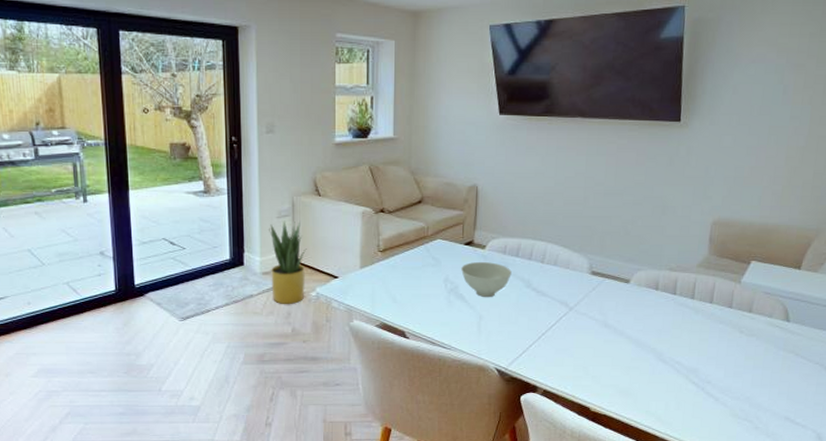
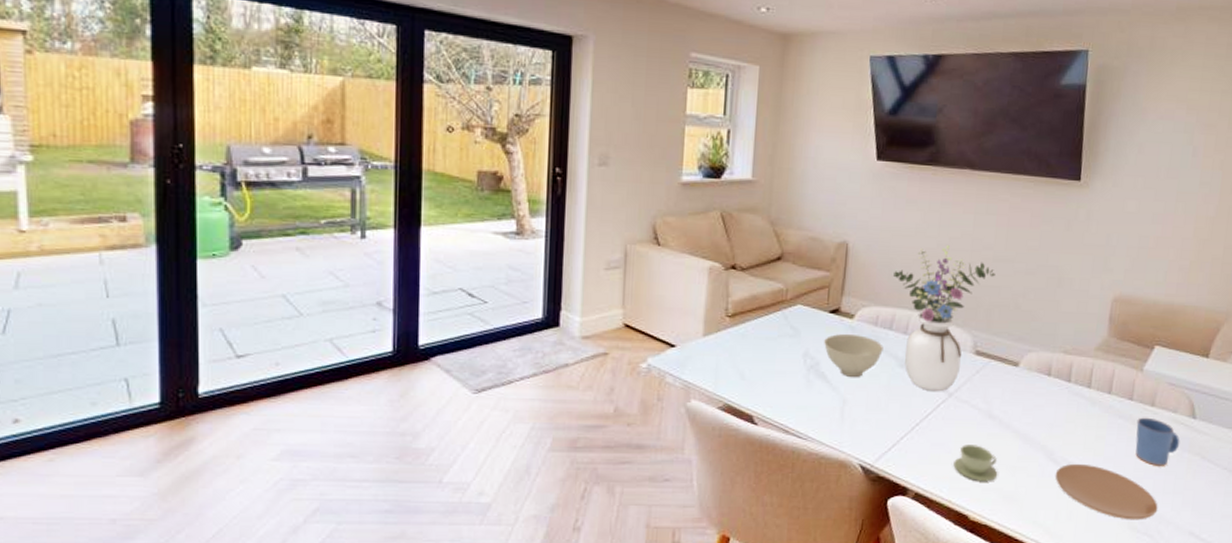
planter: present [269,220,306,304] -> none [592,273,638,377]
bouquet: none [518,184,607,307] -> present [894,245,995,392]
teacup: none [576,349,614,379] -> present [953,445,998,481]
plate: none [664,362,757,409] -> present [1055,463,1158,520]
mug: none [735,322,776,363] -> present [1135,417,1180,466]

